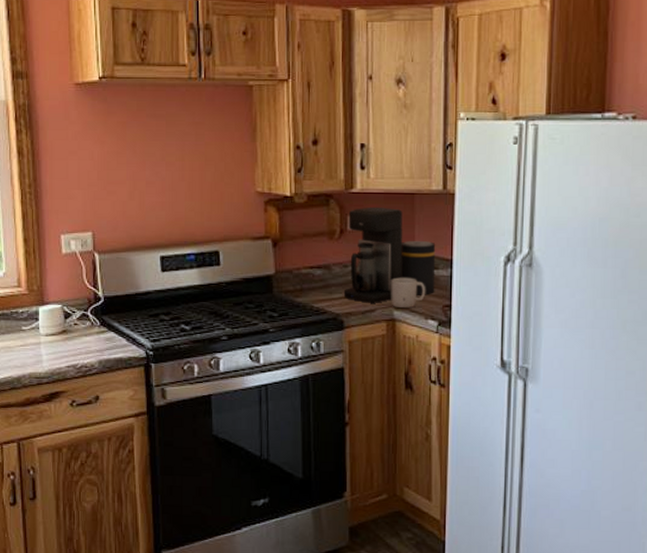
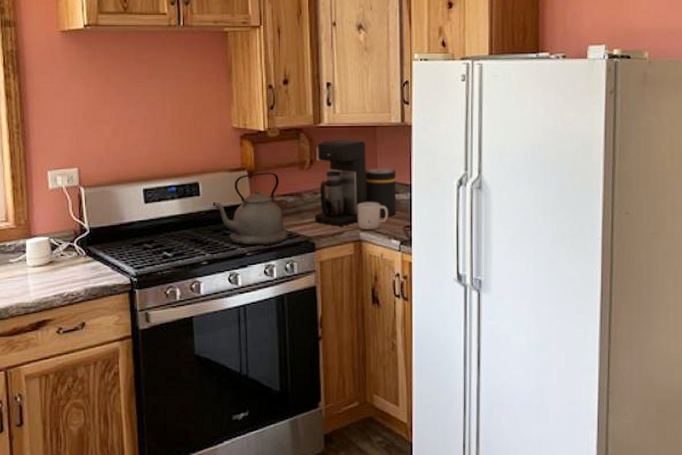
kettle: none [233,242,316,322] -> present [212,172,289,247]

